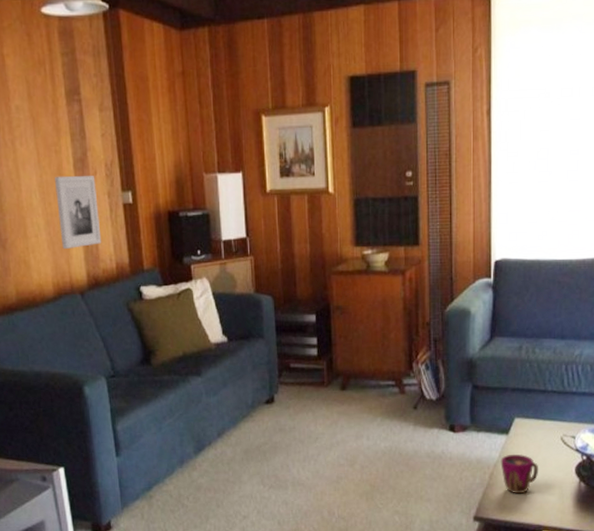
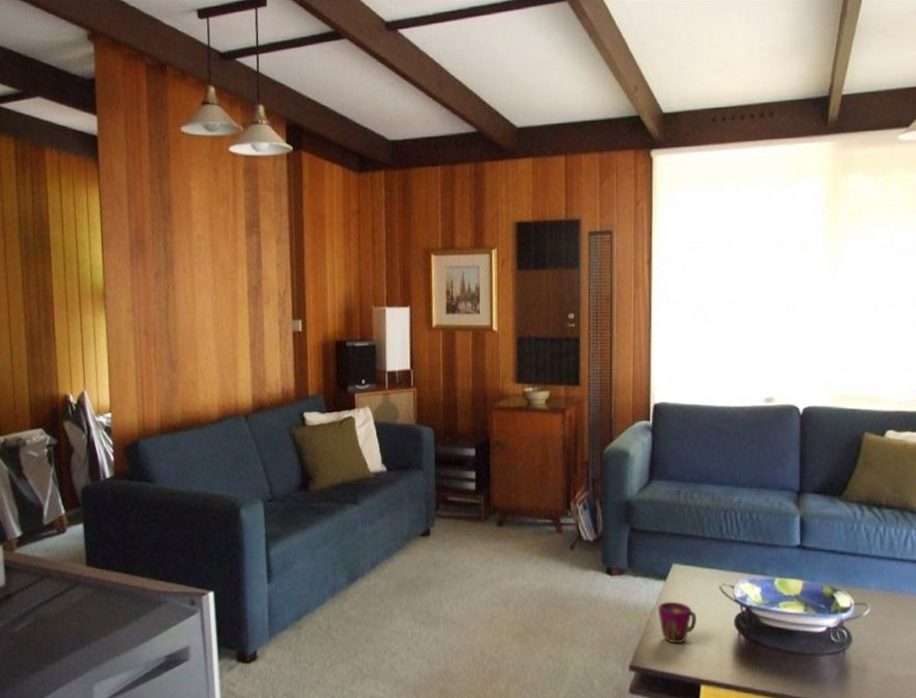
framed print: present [55,175,102,249] -> none [229,302,270,372]

